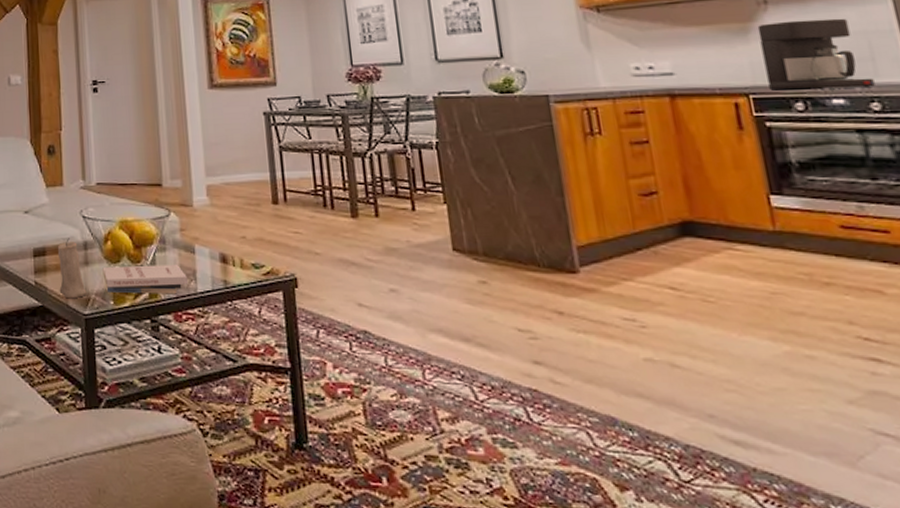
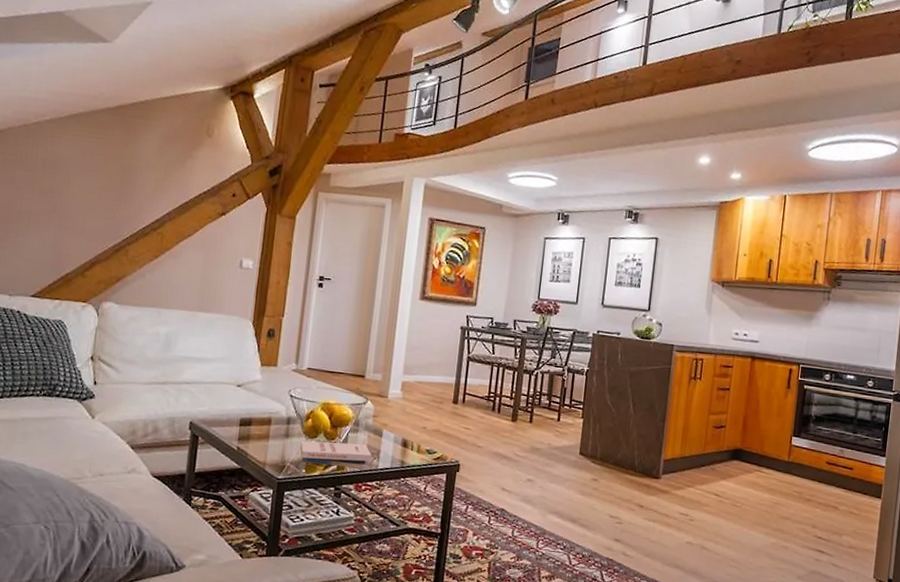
candle: present [57,238,87,299] -> none [258,412,283,465]
coffee maker: present [757,18,875,91] -> none [813,314,875,371]

